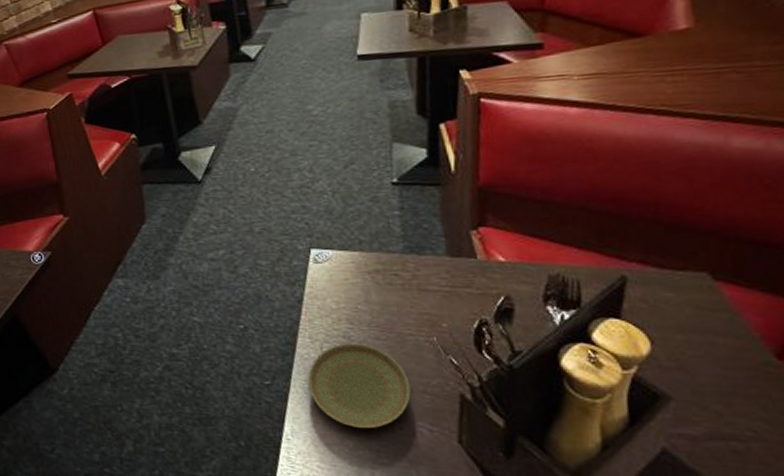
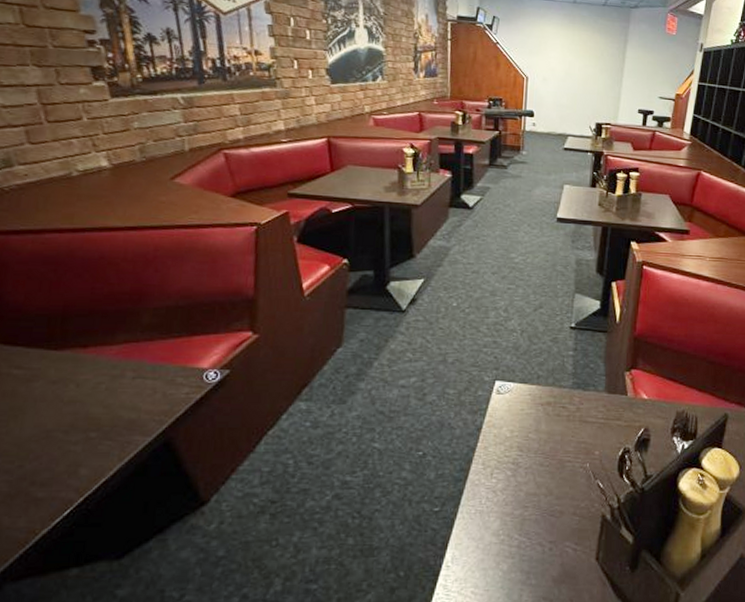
plate: present [307,343,411,428] -> none [474,469,563,551]

